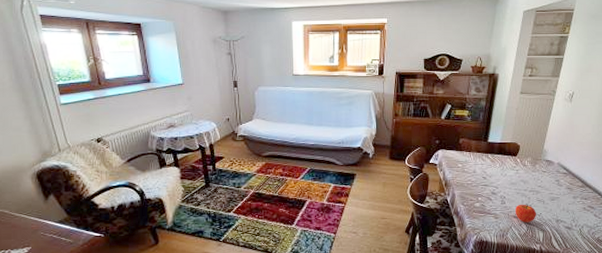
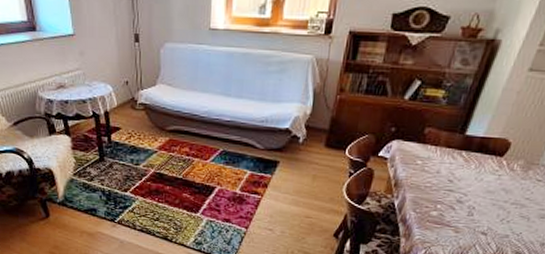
fruit: present [515,204,537,223] -> none [484,218,515,242]

